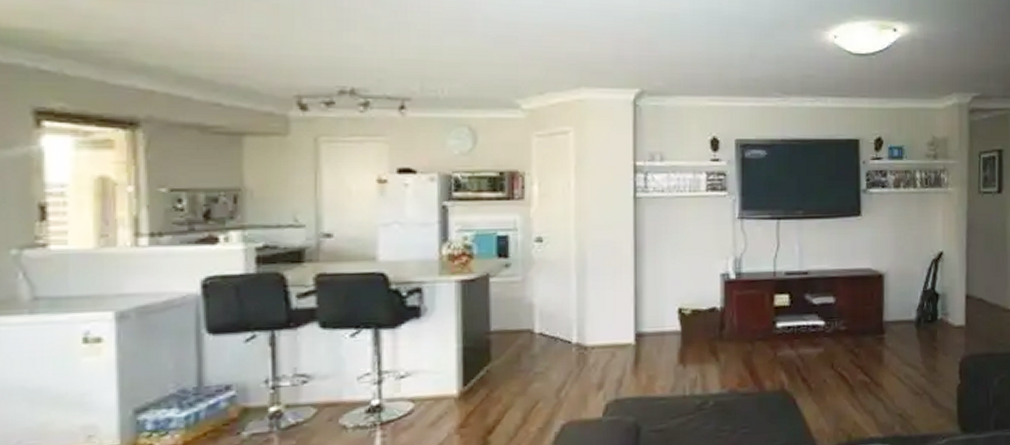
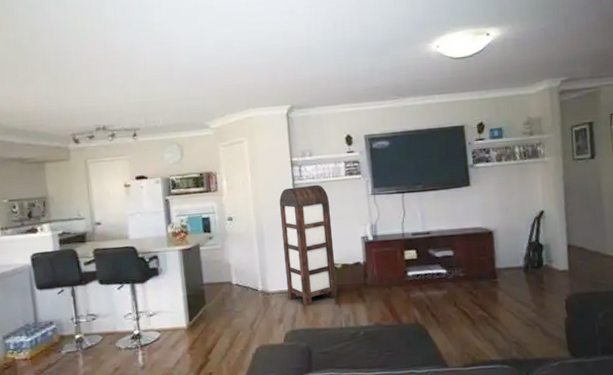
bookshelf: none [612,200,683,366] -> present [279,184,338,306]

